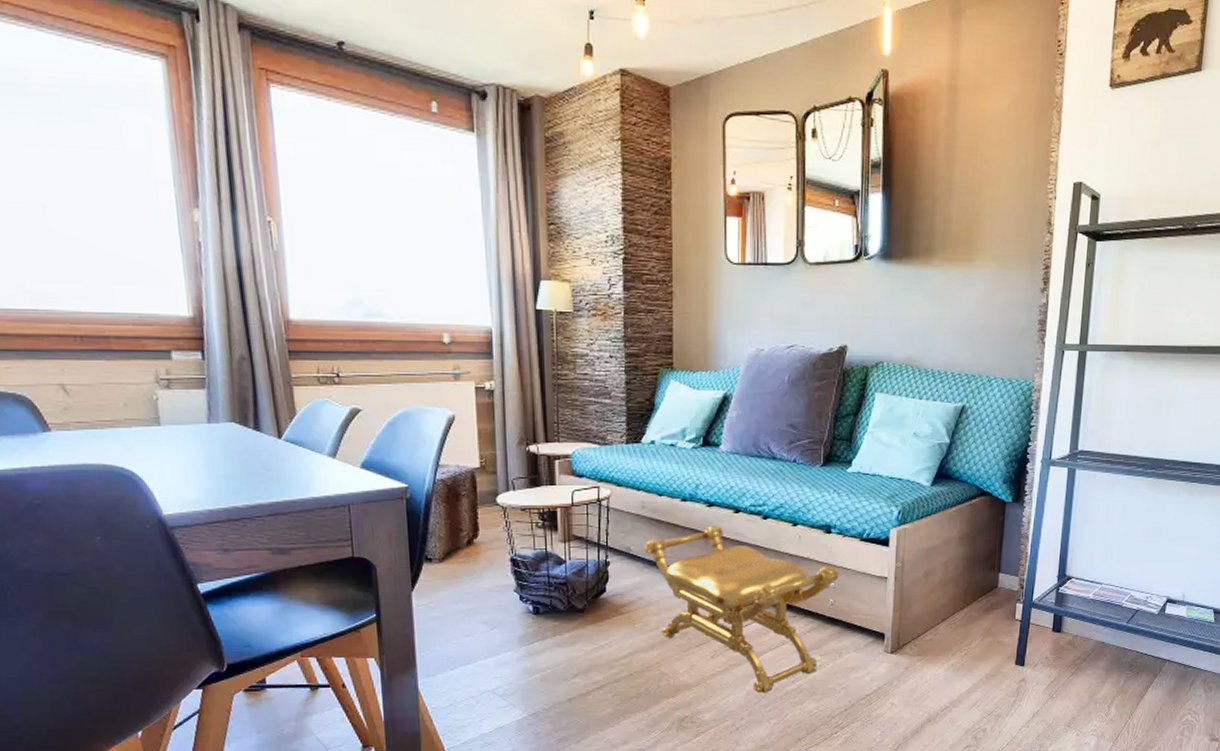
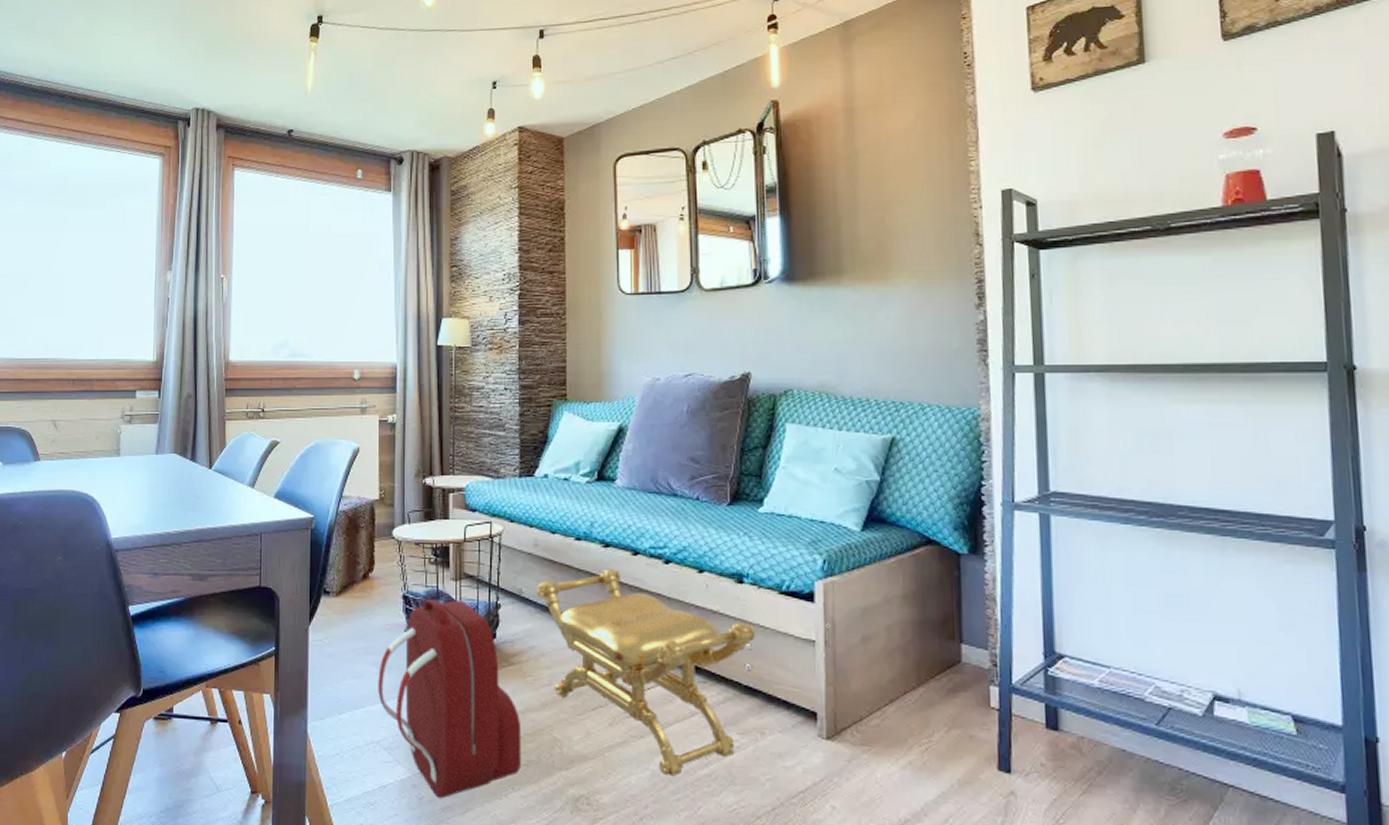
backpack: none [489,560,632,732] -> present [378,599,522,799]

